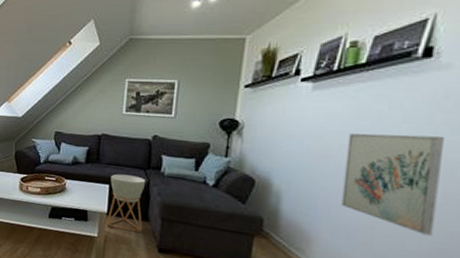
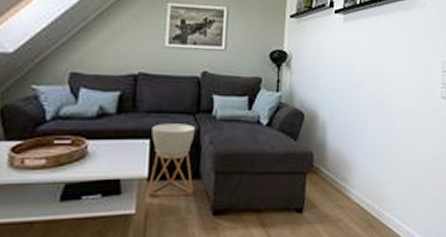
wall art: present [341,133,444,236] -> none [370,61,428,146]

